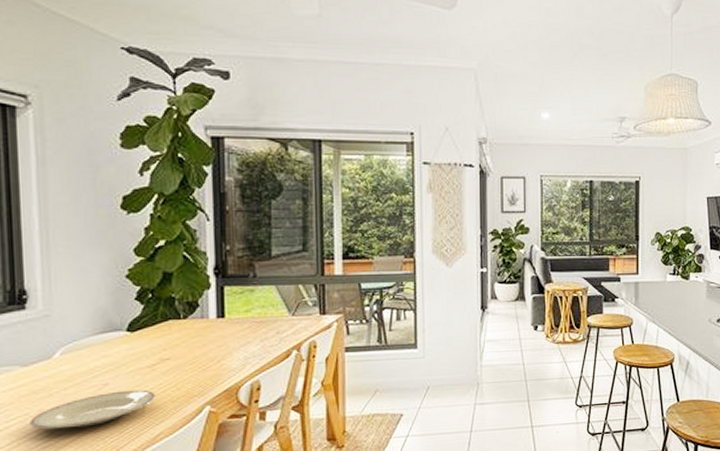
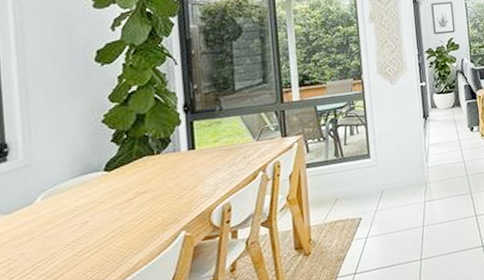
plate: present [29,389,156,430] -> none [12,223,134,272]

